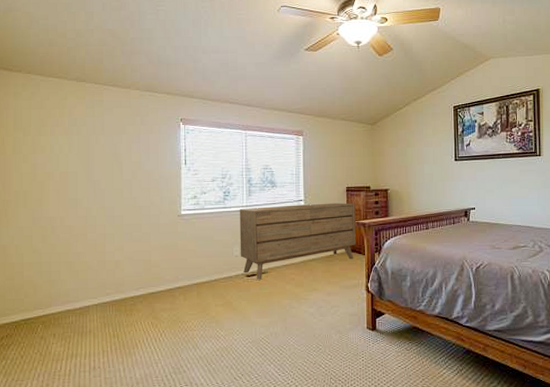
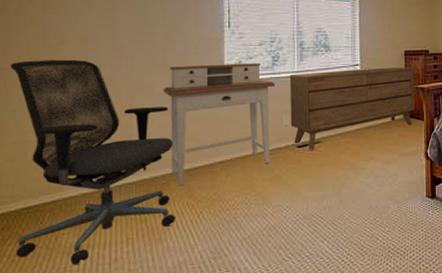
office chair: none [9,193,142,371] -> present [10,59,175,266]
desk: none [130,198,226,308] -> present [163,63,275,186]

